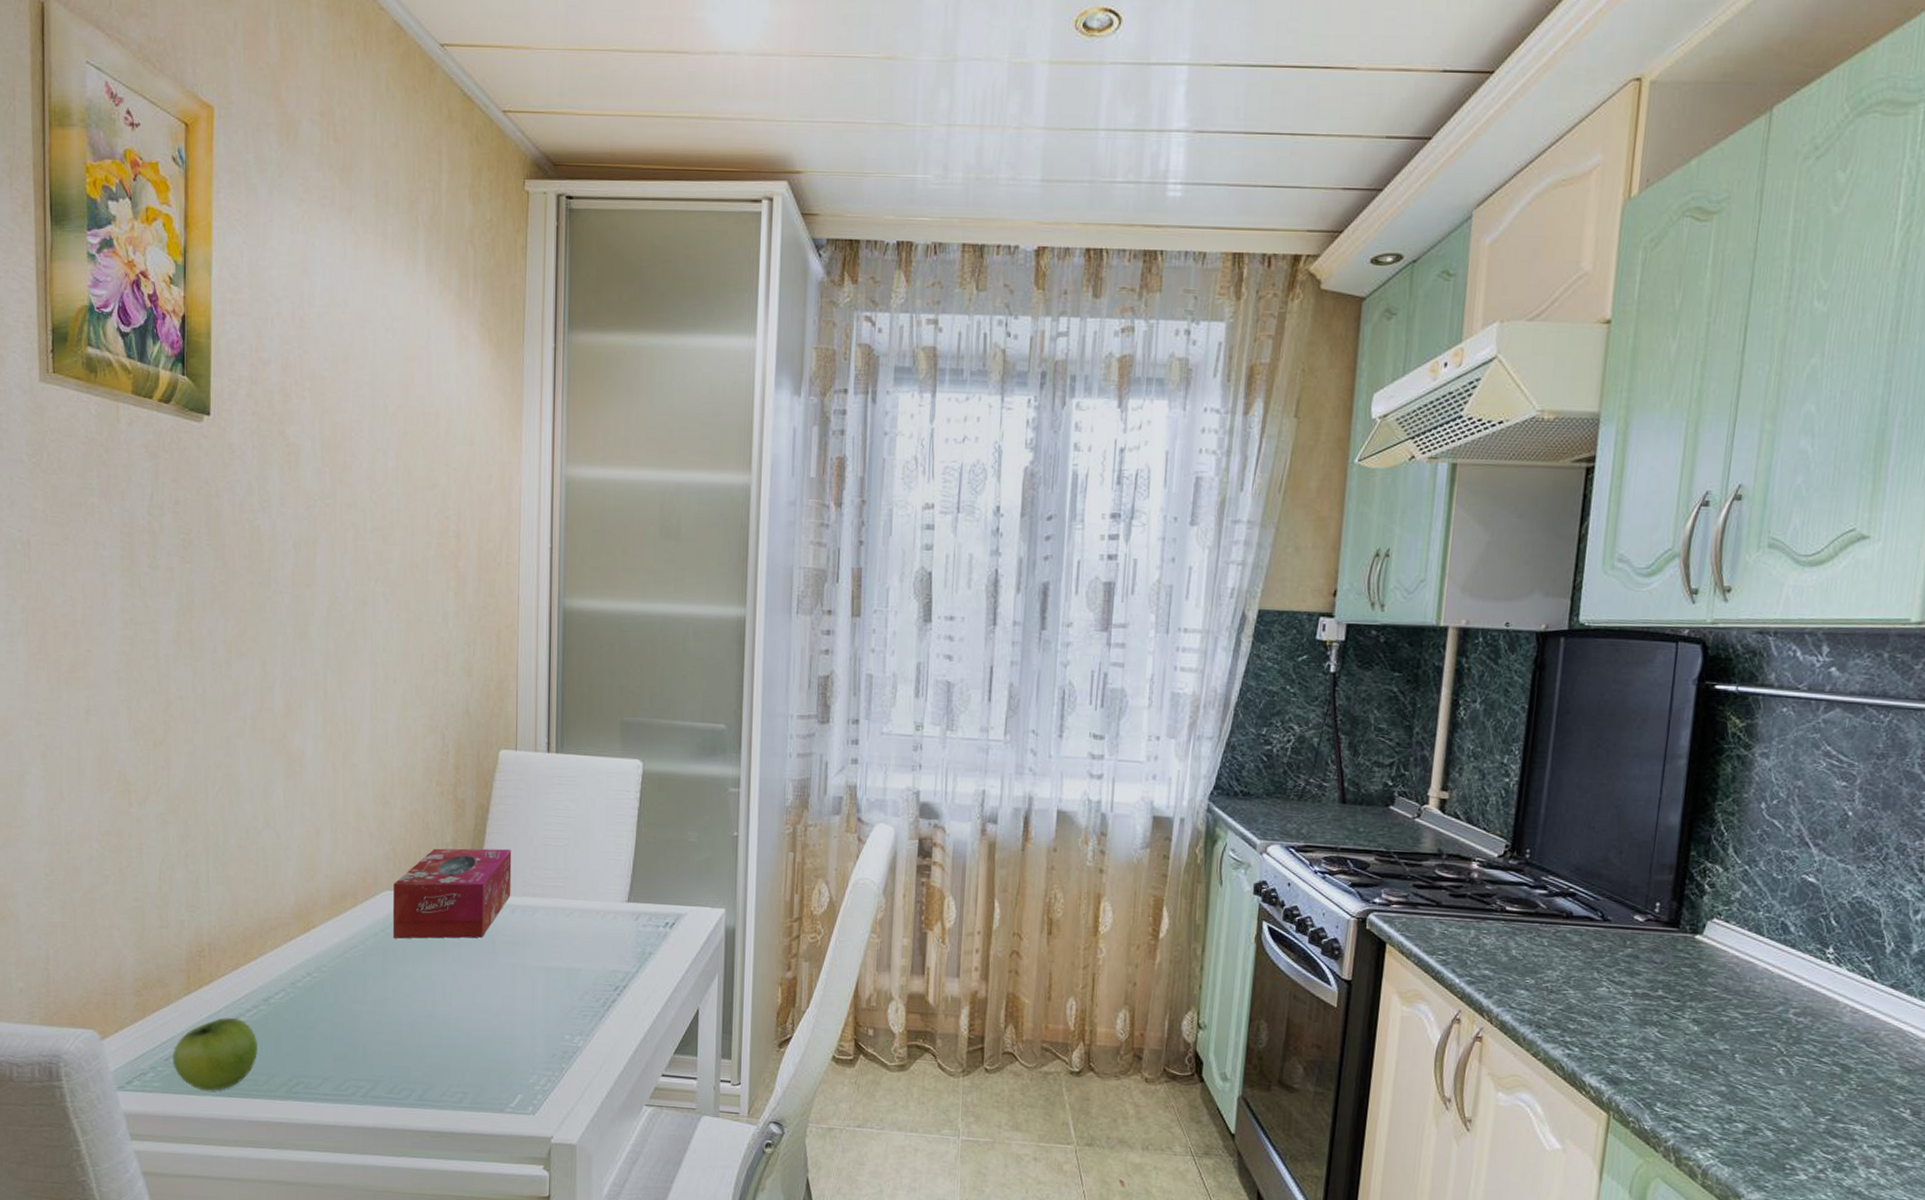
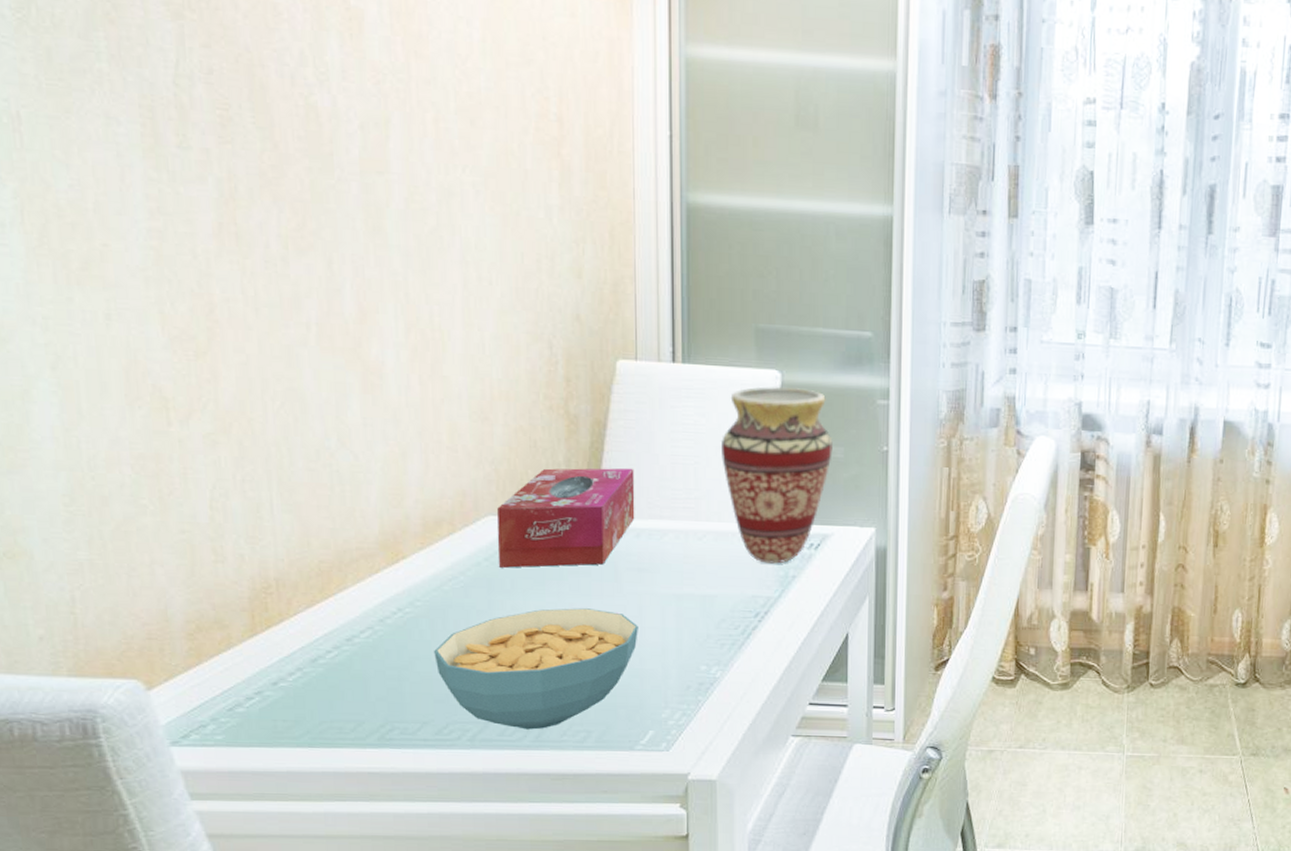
fruit: present [173,1018,257,1091] -> none [237,661,342,742]
cereal bowl: none [336,977,511,1089] -> present [434,608,638,730]
vase: none [588,774,688,941] -> present [722,386,833,564]

